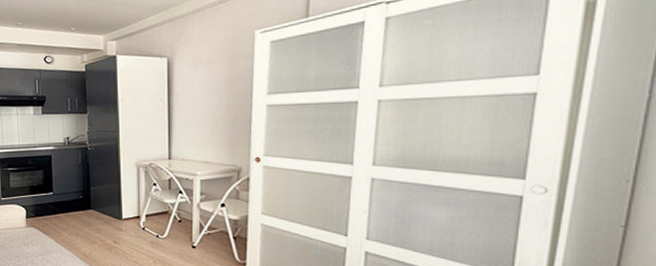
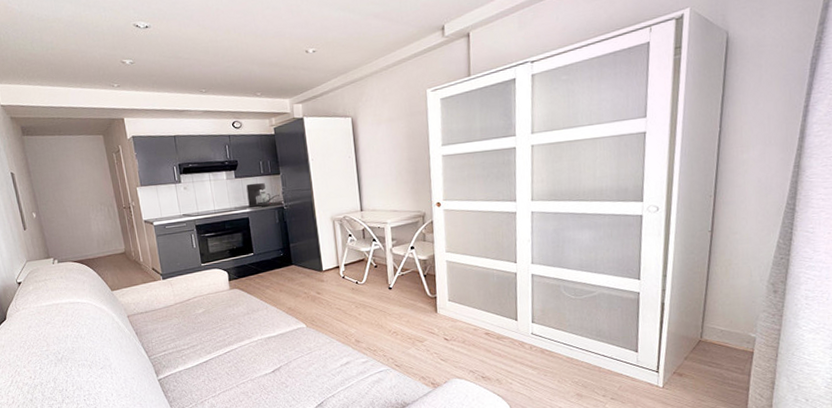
coffee maker: none [52,120,76,146] -> present [246,182,272,208]

